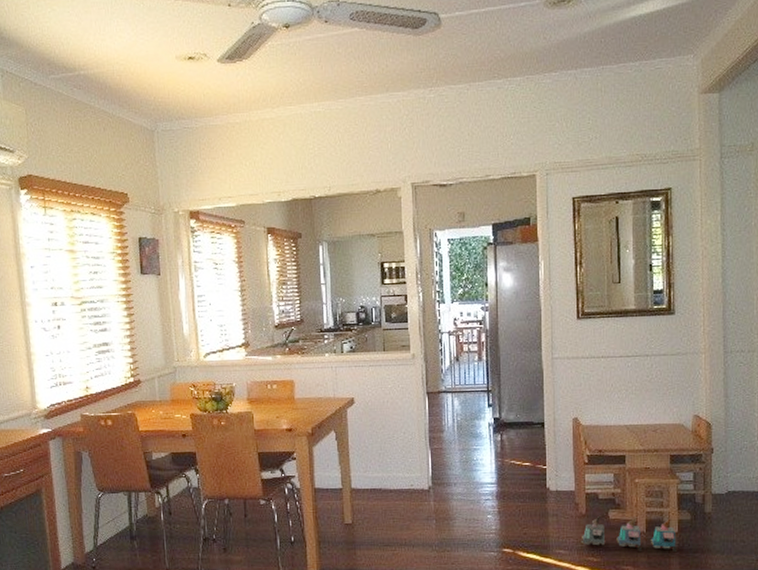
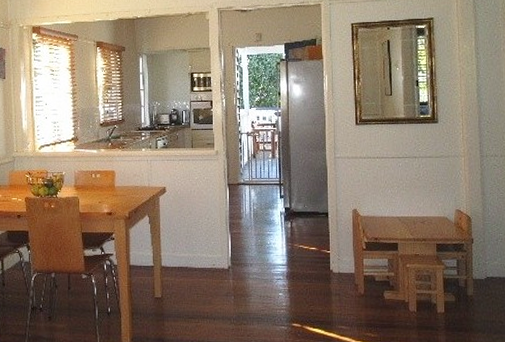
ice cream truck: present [581,515,678,553] -> none [360,295,445,331]

